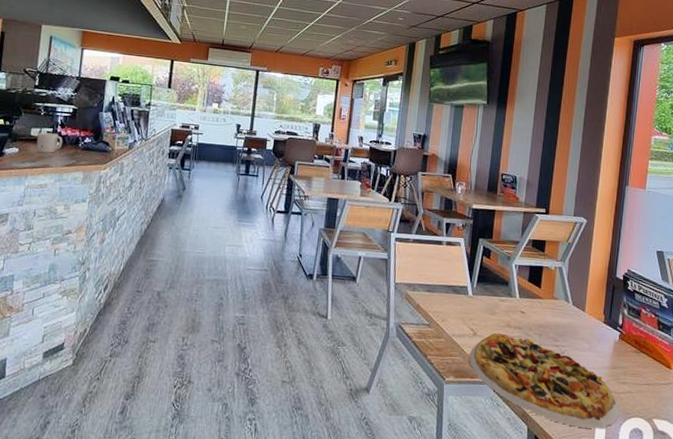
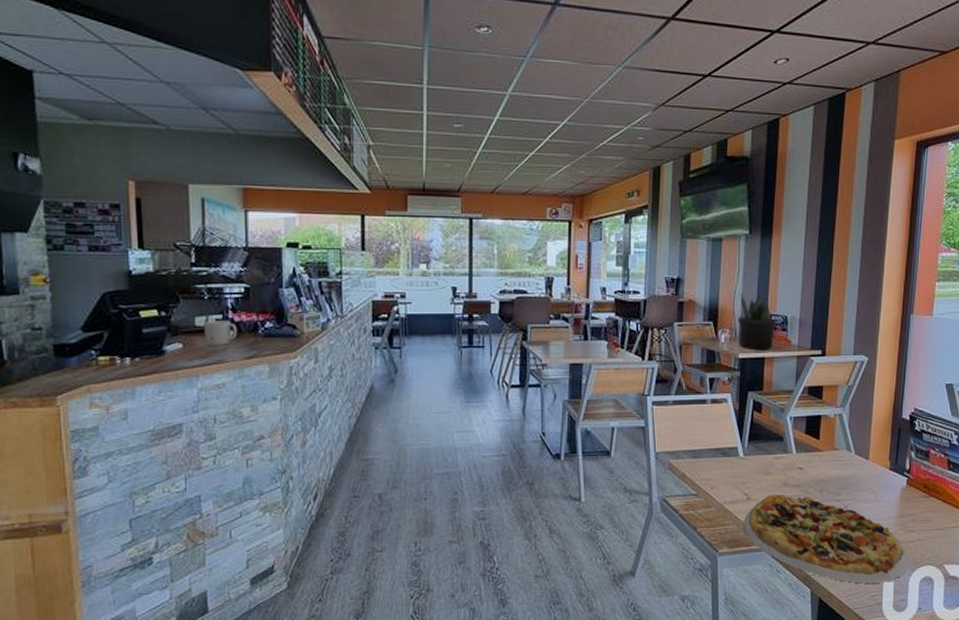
planter: none [473,152,507,204] -> present [738,292,777,351]

